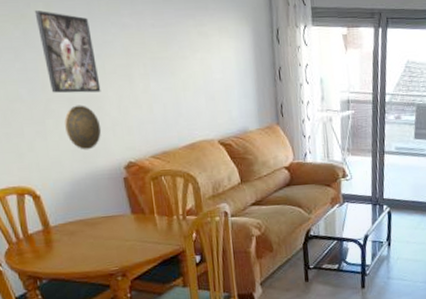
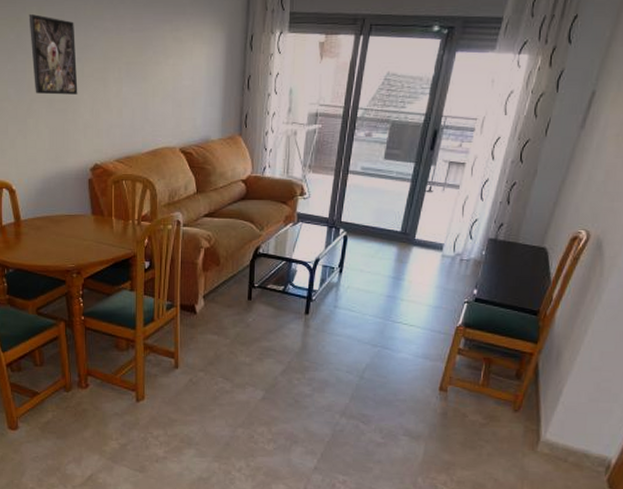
decorative plate: present [64,105,102,150] -> none [43,106,74,150]

